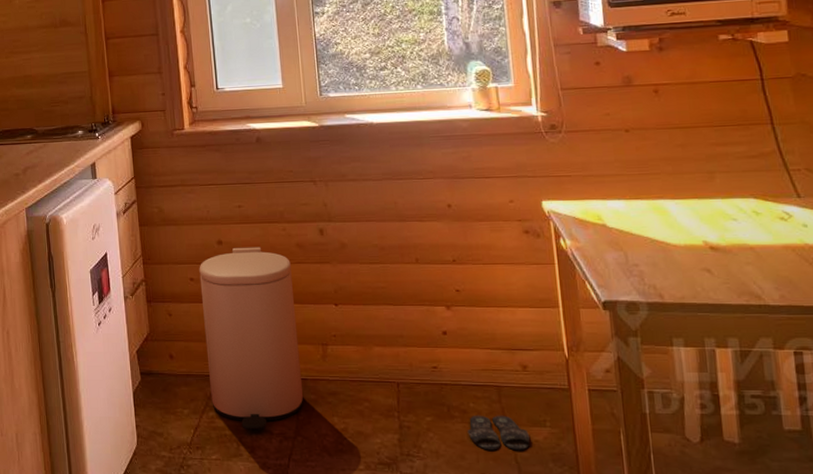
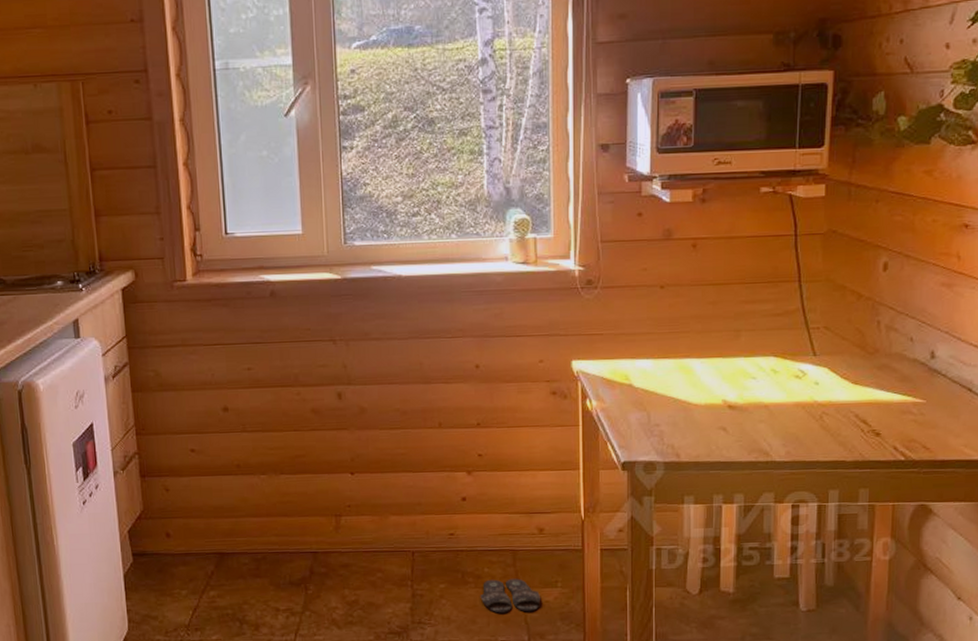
pedal bin: present [199,247,303,430] -> none [201,413,313,607]

